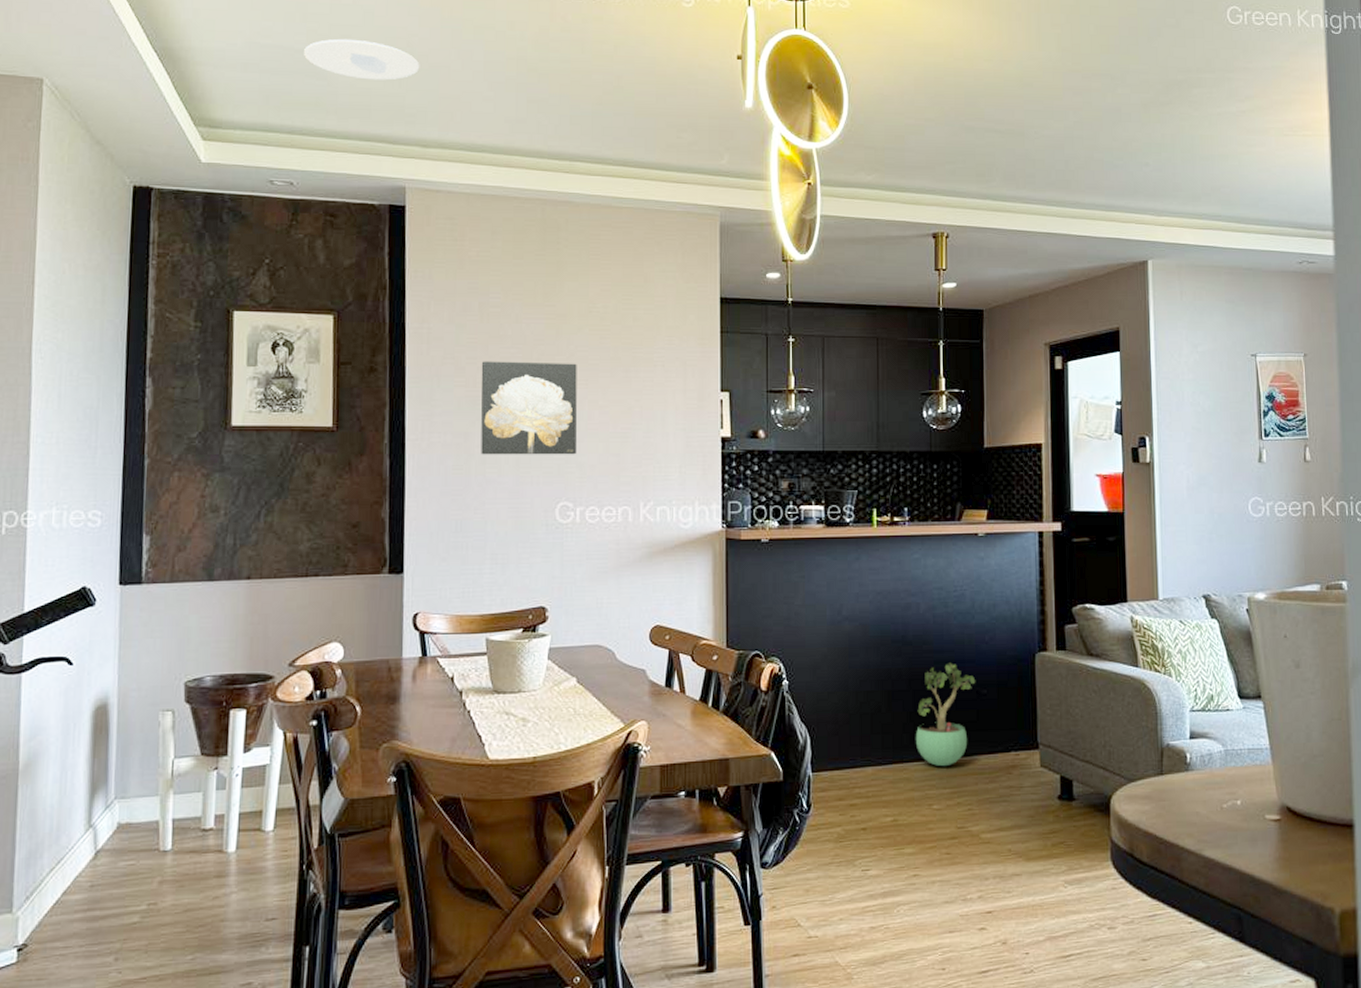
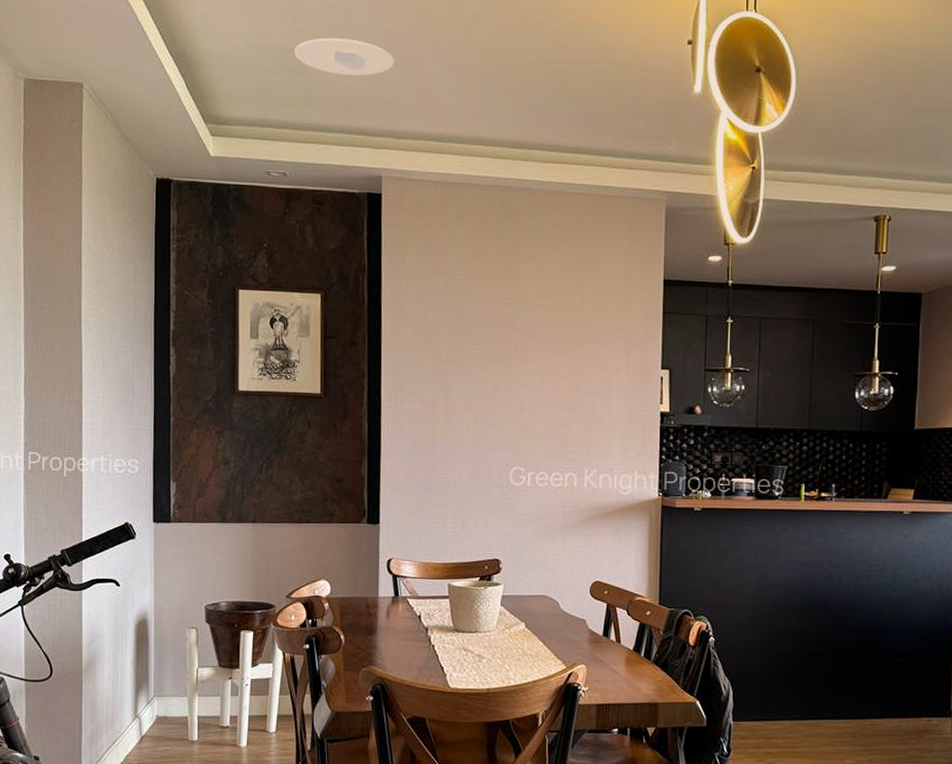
wall art: present [481,361,578,455] -> none [445,337,531,425]
potted plant: present [915,663,976,767] -> none [831,631,893,726]

